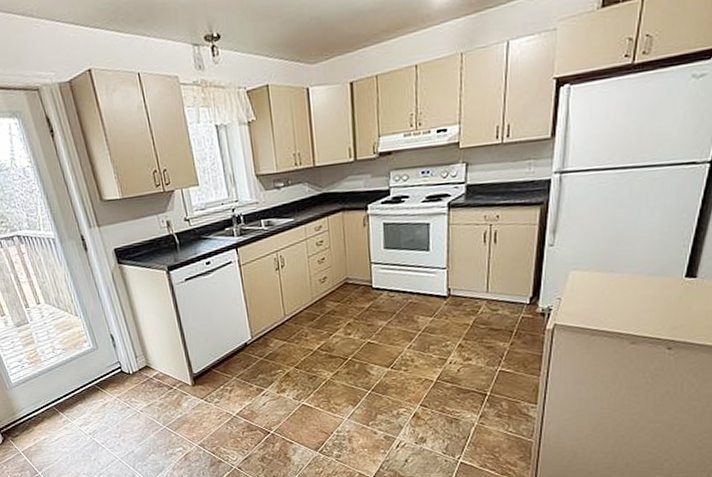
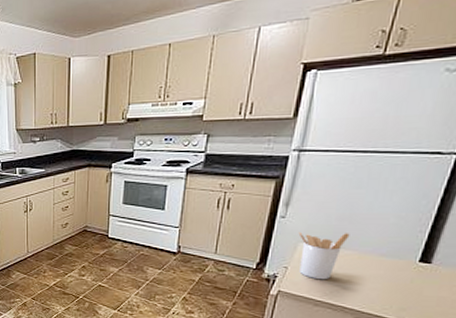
utensil holder: none [568,255,618,308] -> present [298,232,350,280]

